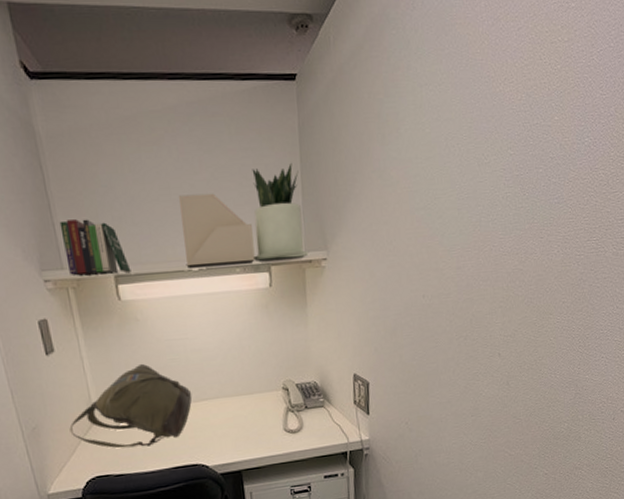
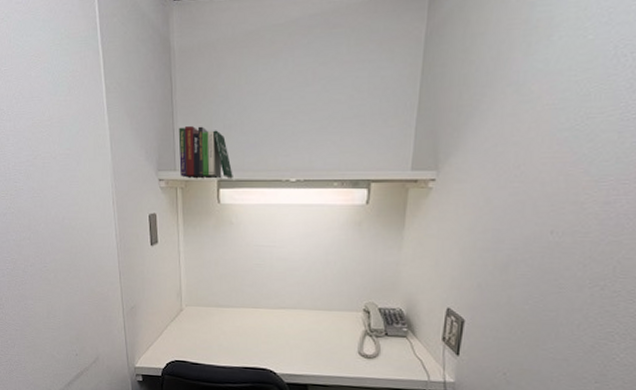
backpack: present [69,363,193,449] -> none [160,264,271,343]
file organizer: present [178,193,255,268] -> none [284,105,357,180]
planter: present [252,163,309,263] -> none [354,76,418,179]

